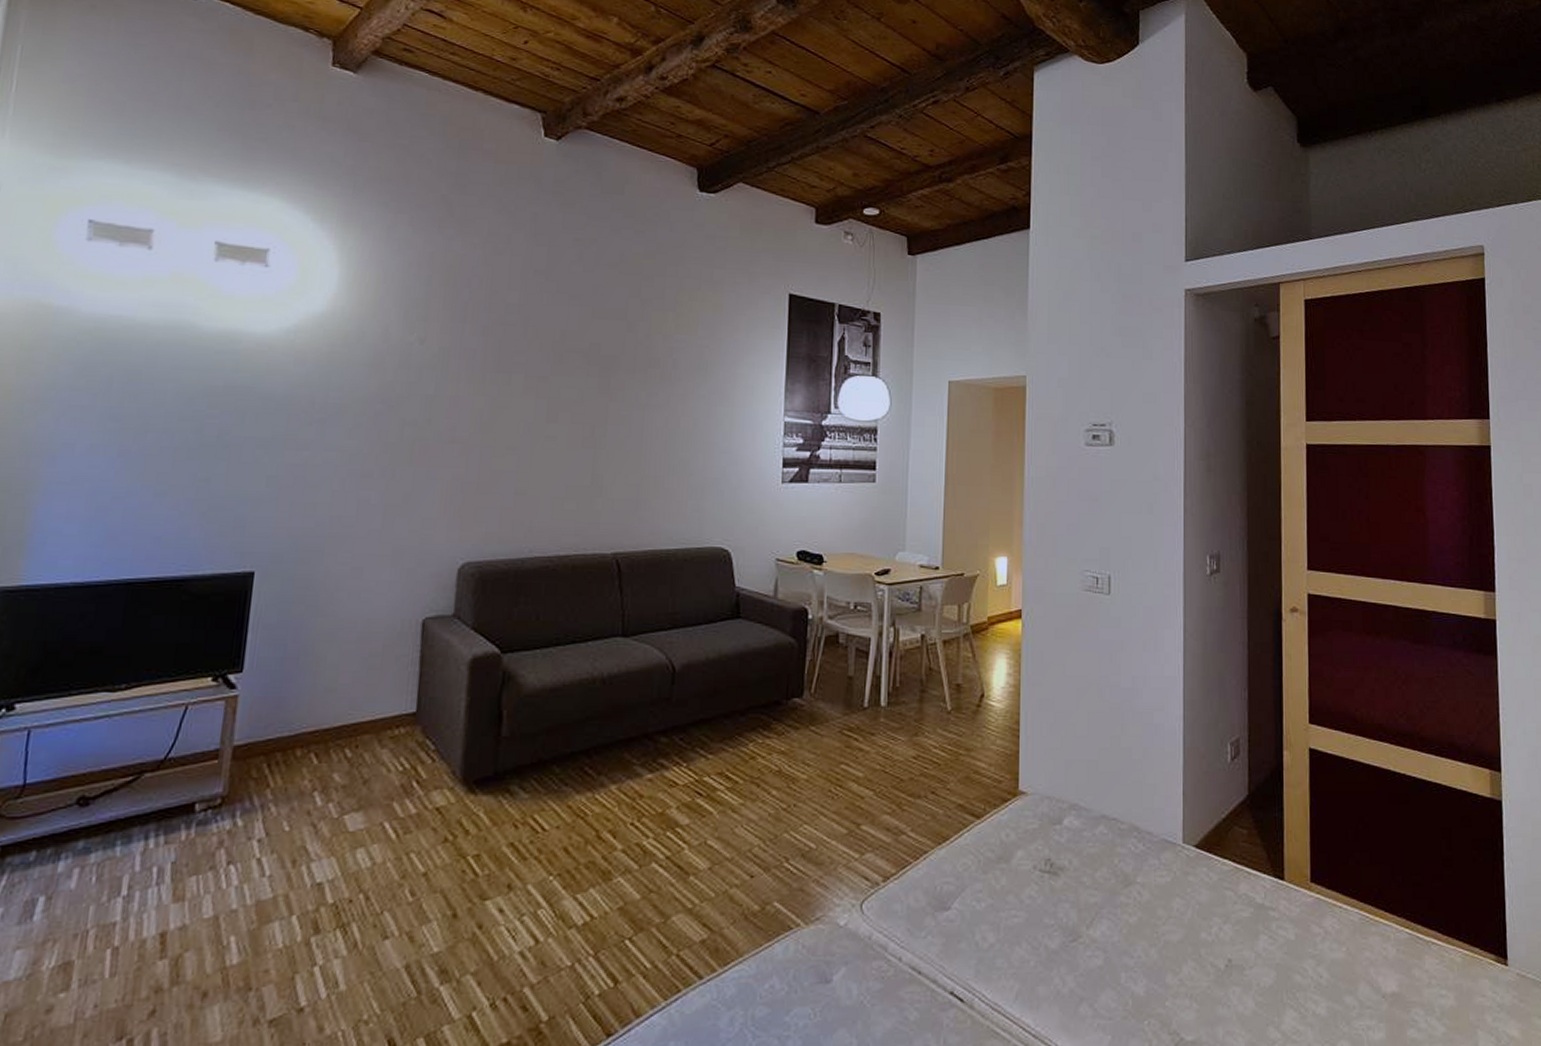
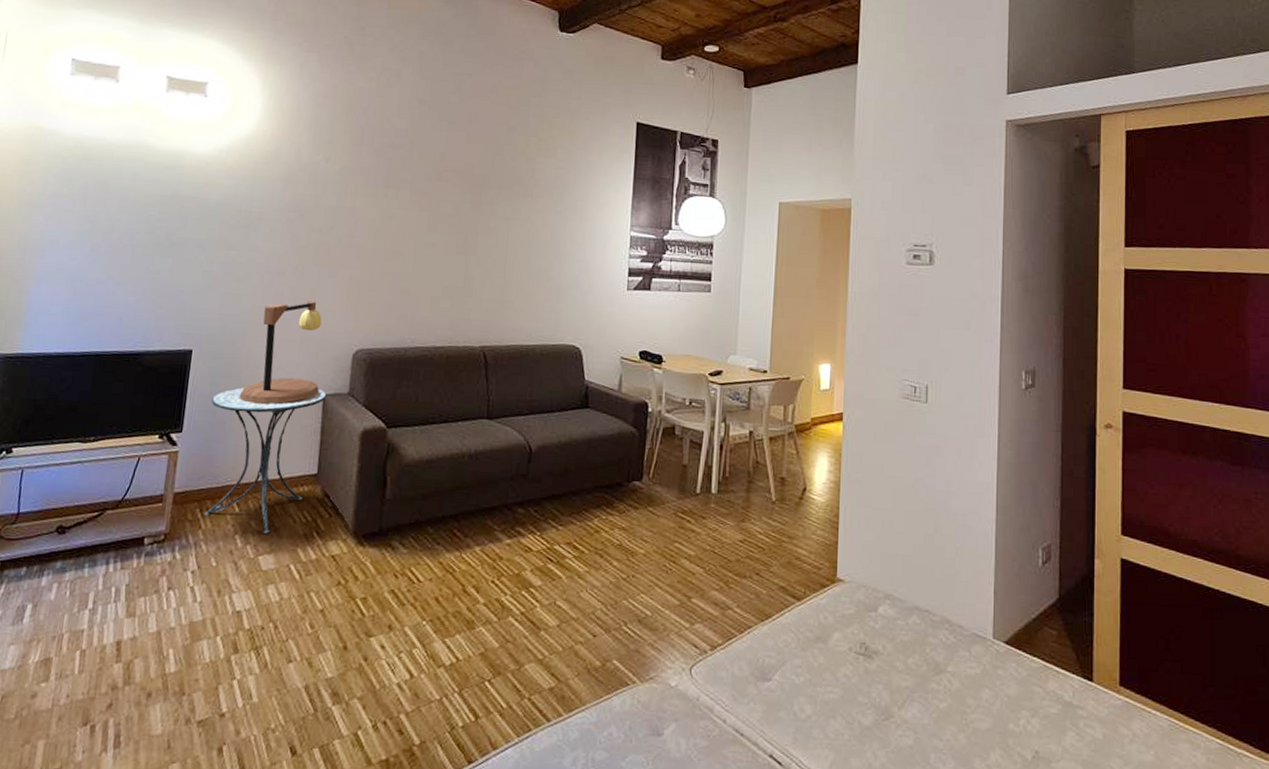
side table: none [273,611,427,789] -> present [204,387,327,535]
table lamp: none [315,507,419,633] -> present [239,301,322,405]

